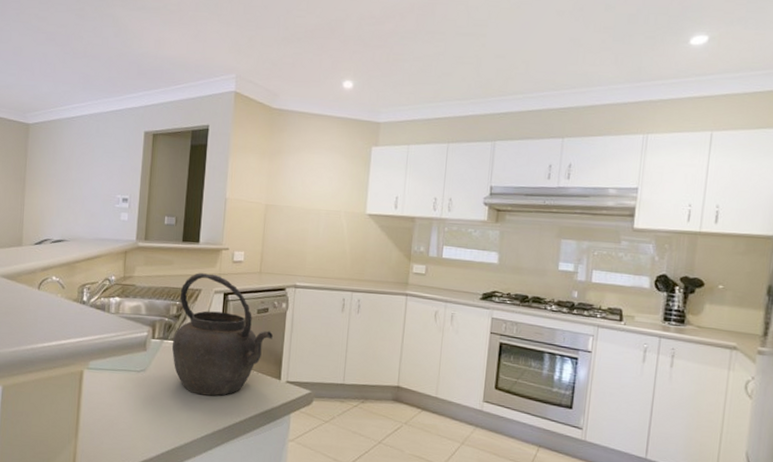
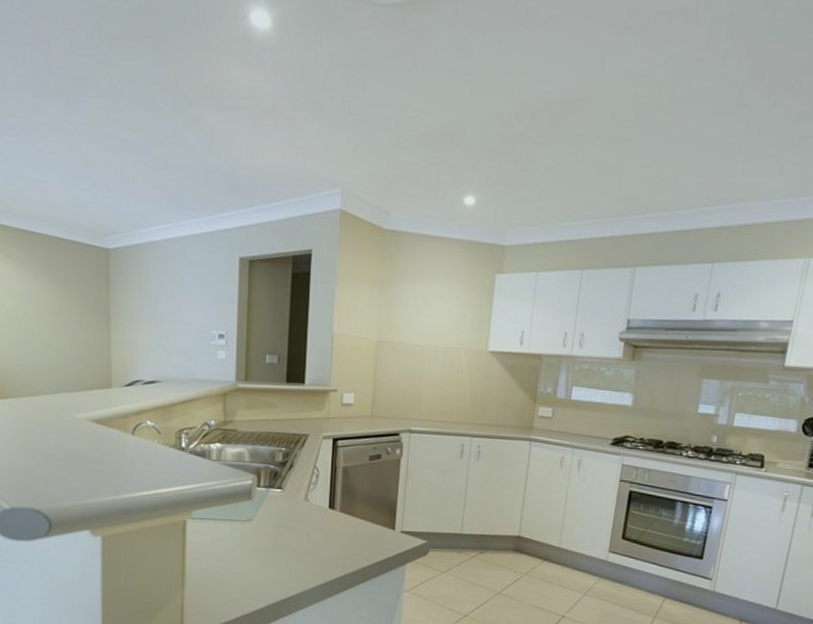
kettle: present [171,273,274,396] -> none [278,416,387,546]

